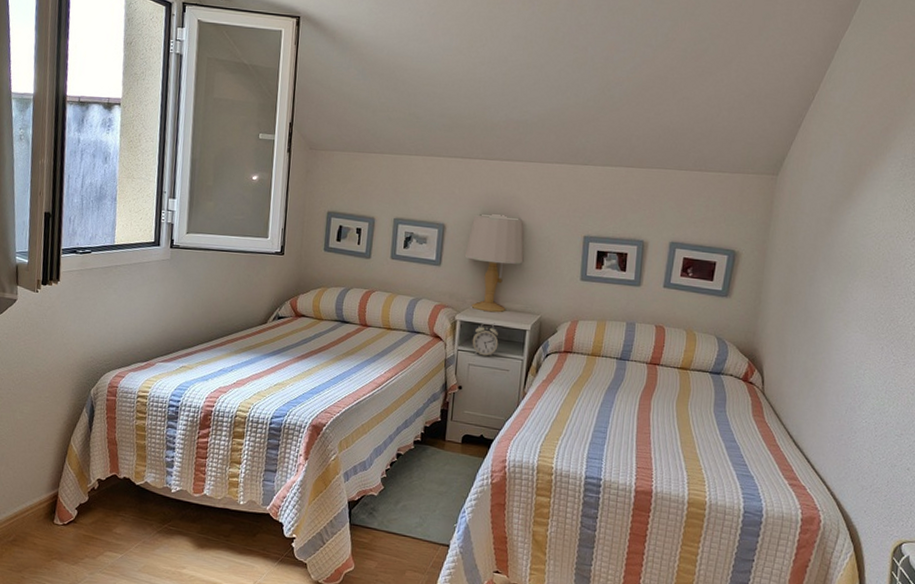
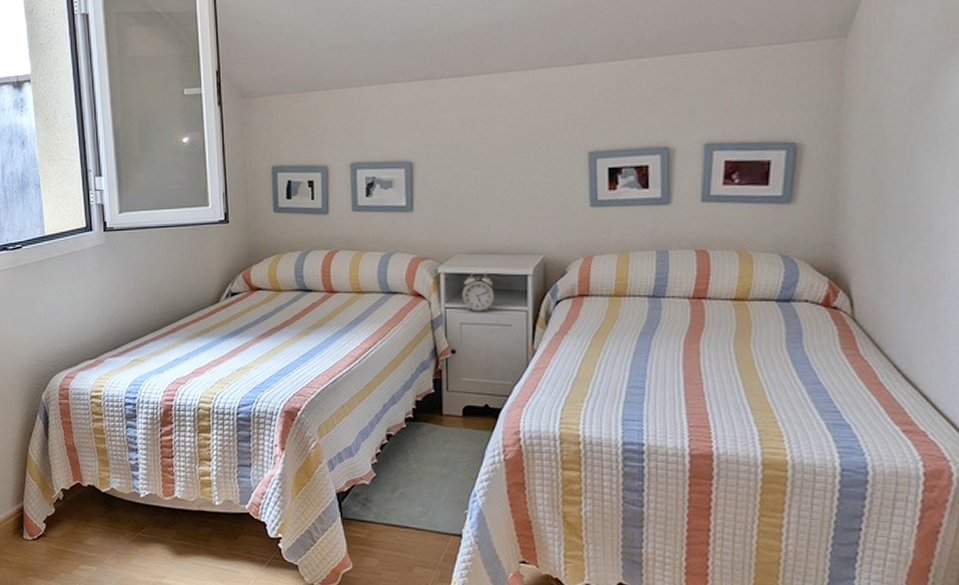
table lamp: present [464,214,524,313] -> none [440,141,515,259]

